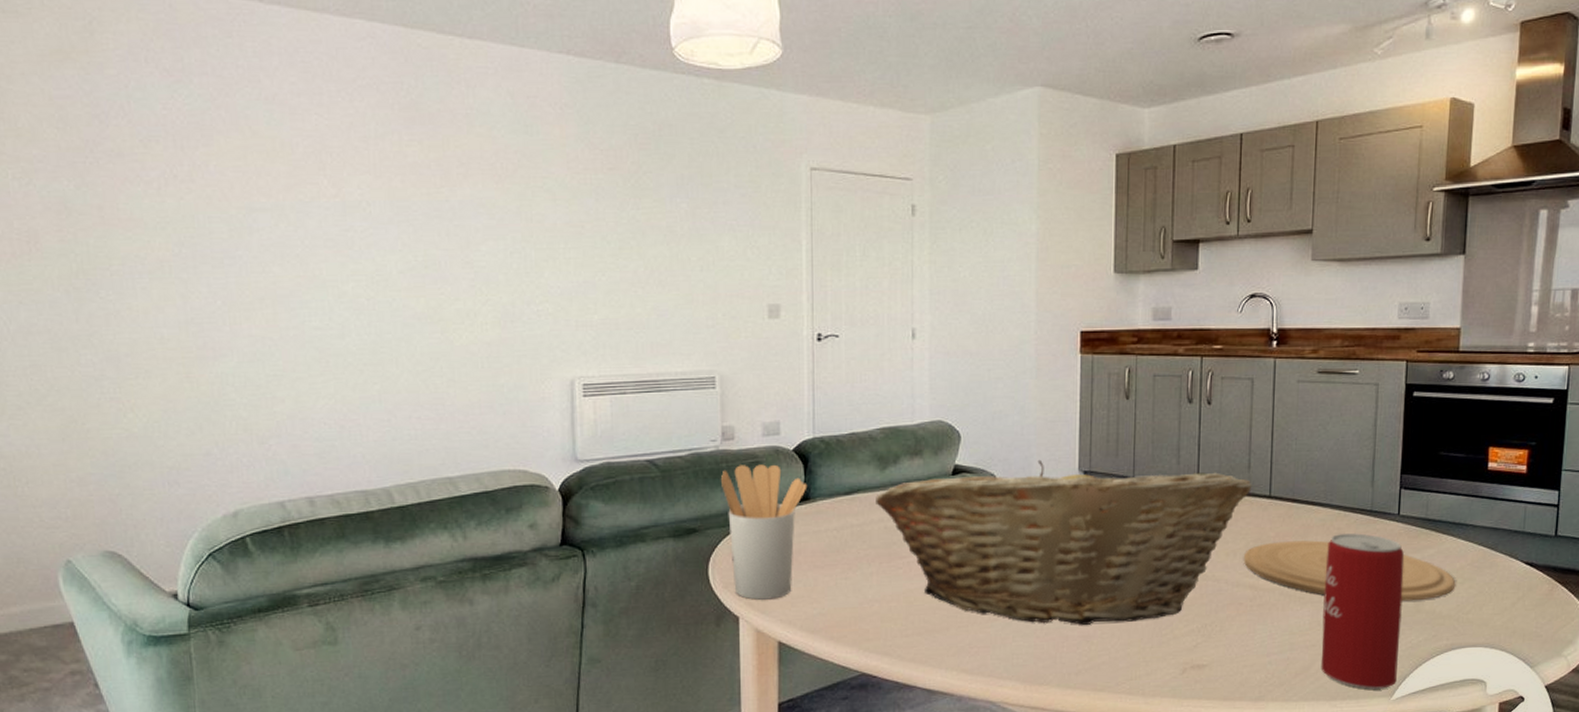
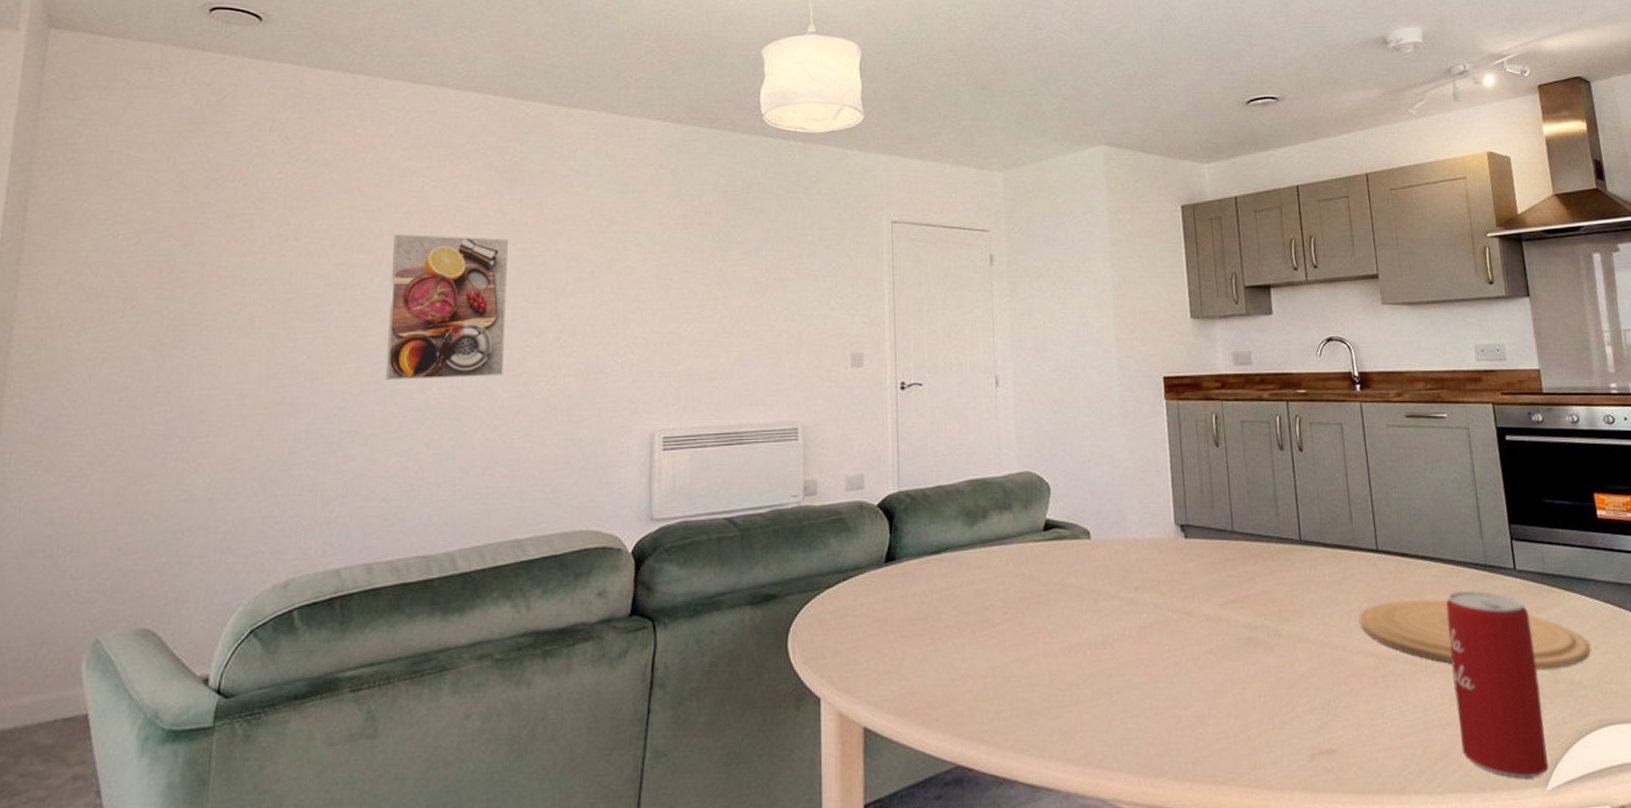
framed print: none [293,176,420,327] -> present [385,234,508,381]
utensil holder: present [721,464,808,600] -> none [803,521,893,677]
fruit basket: present [876,459,1252,625] -> none [965,512,1357,703]

